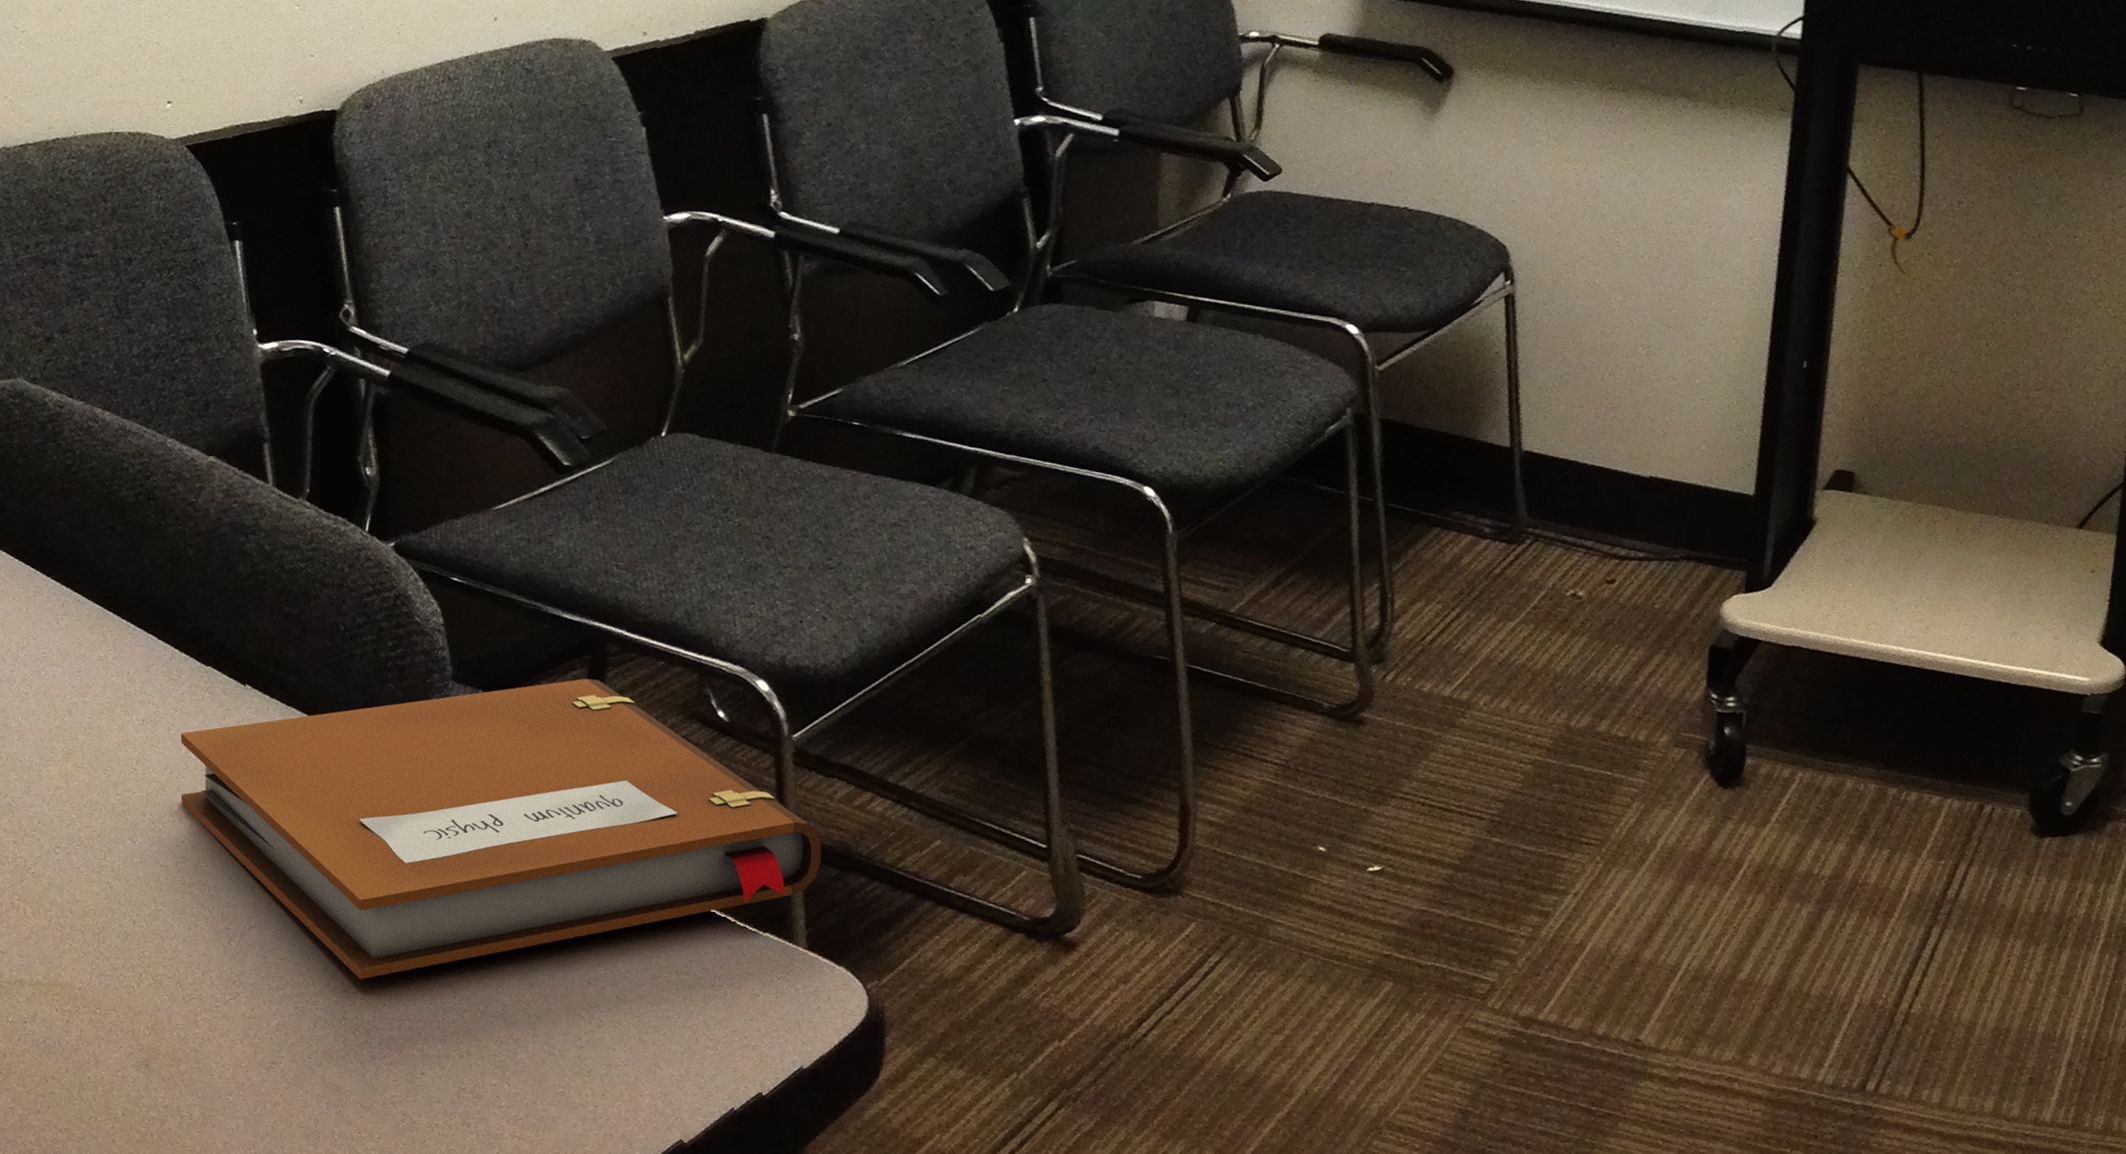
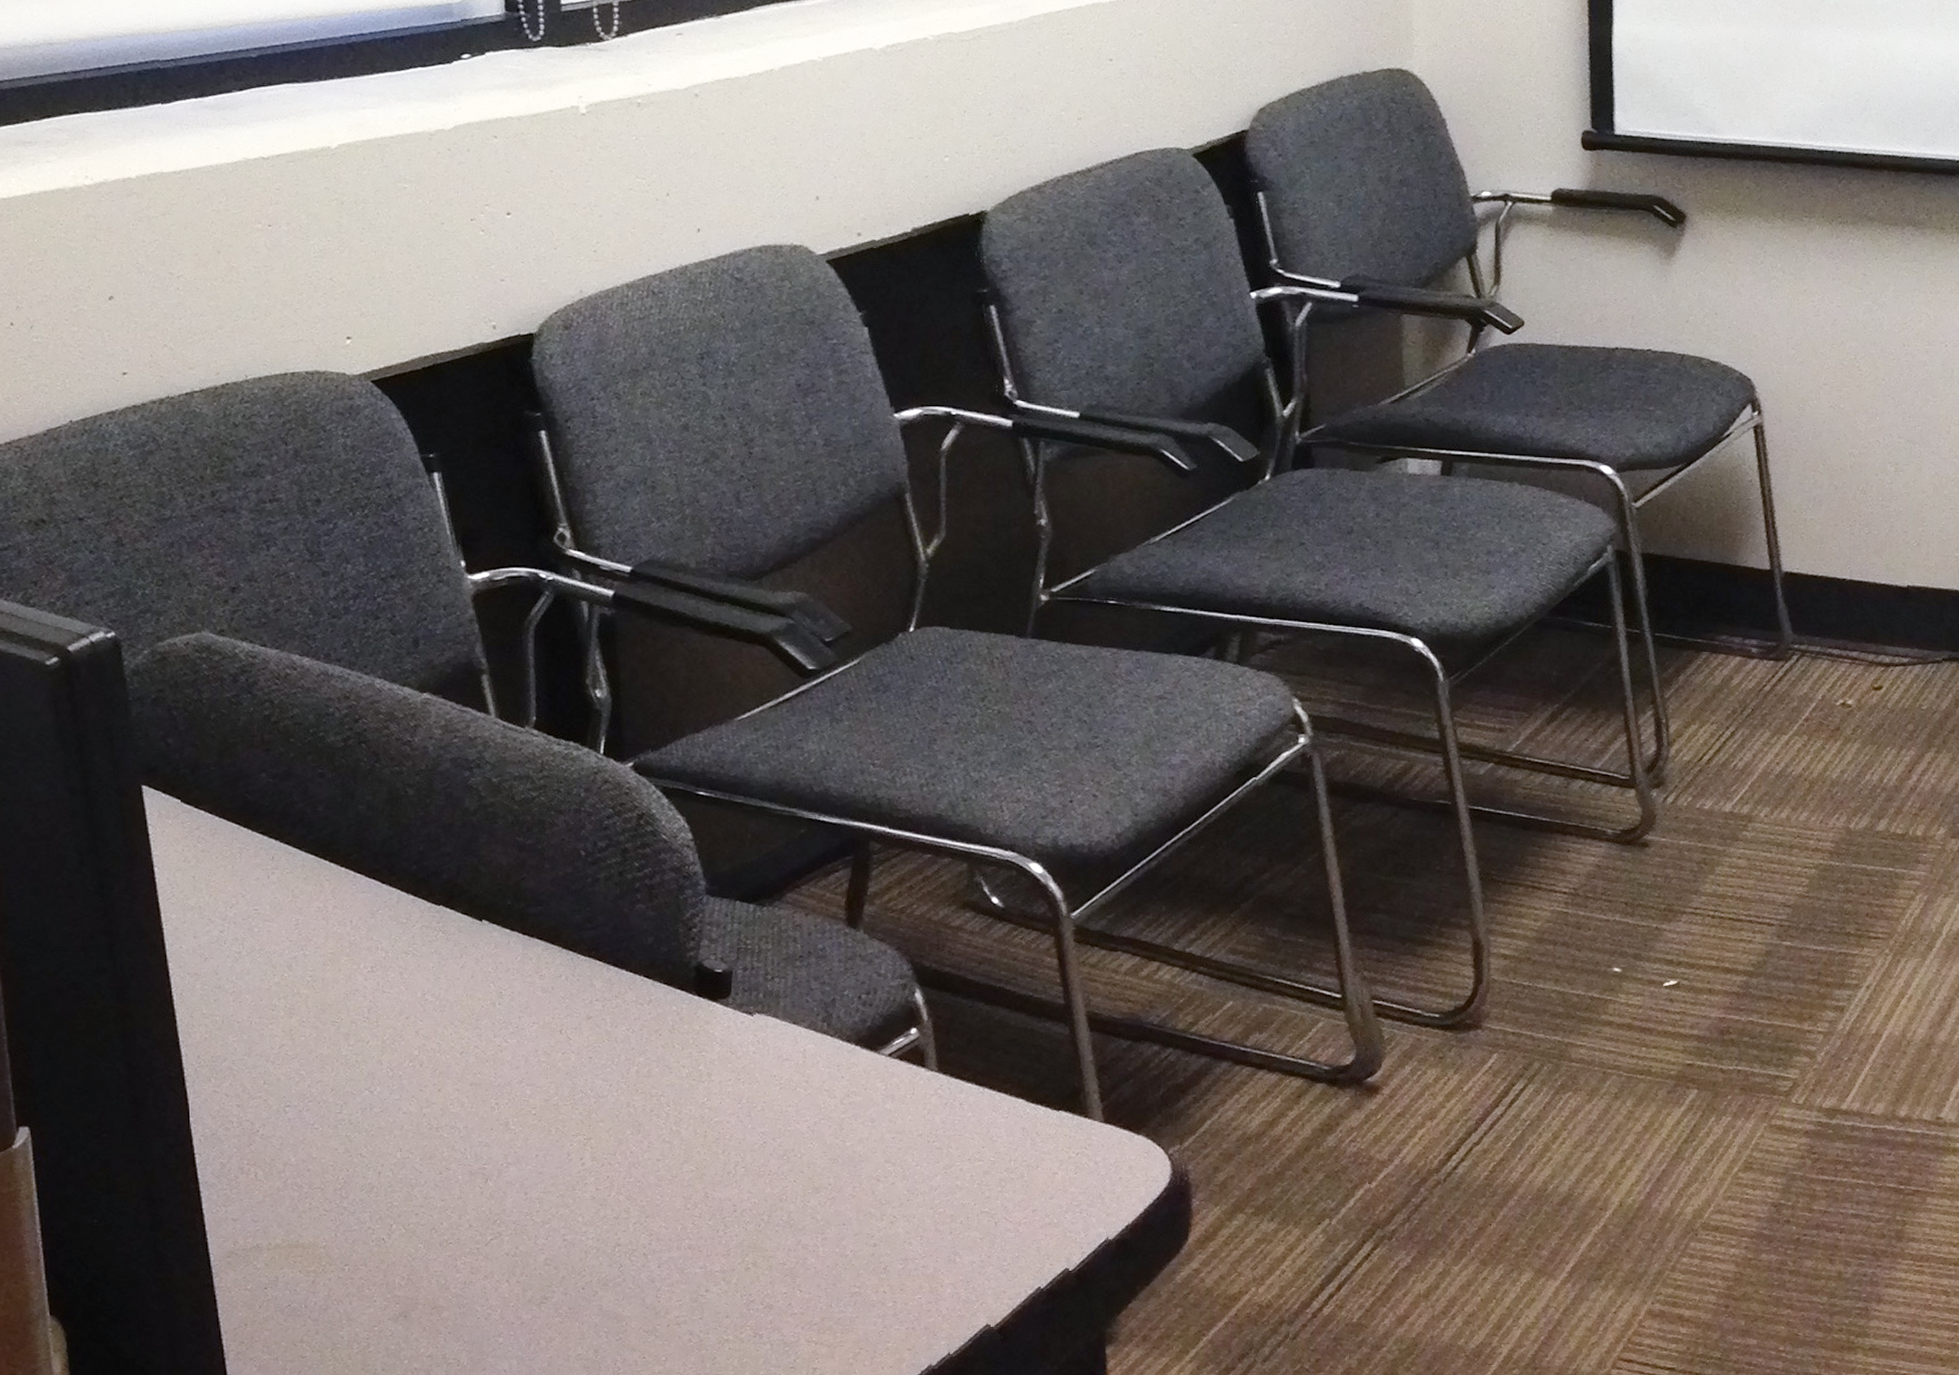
notebook: present [180,678,822,980] -> none [415,879,1111,1204]

